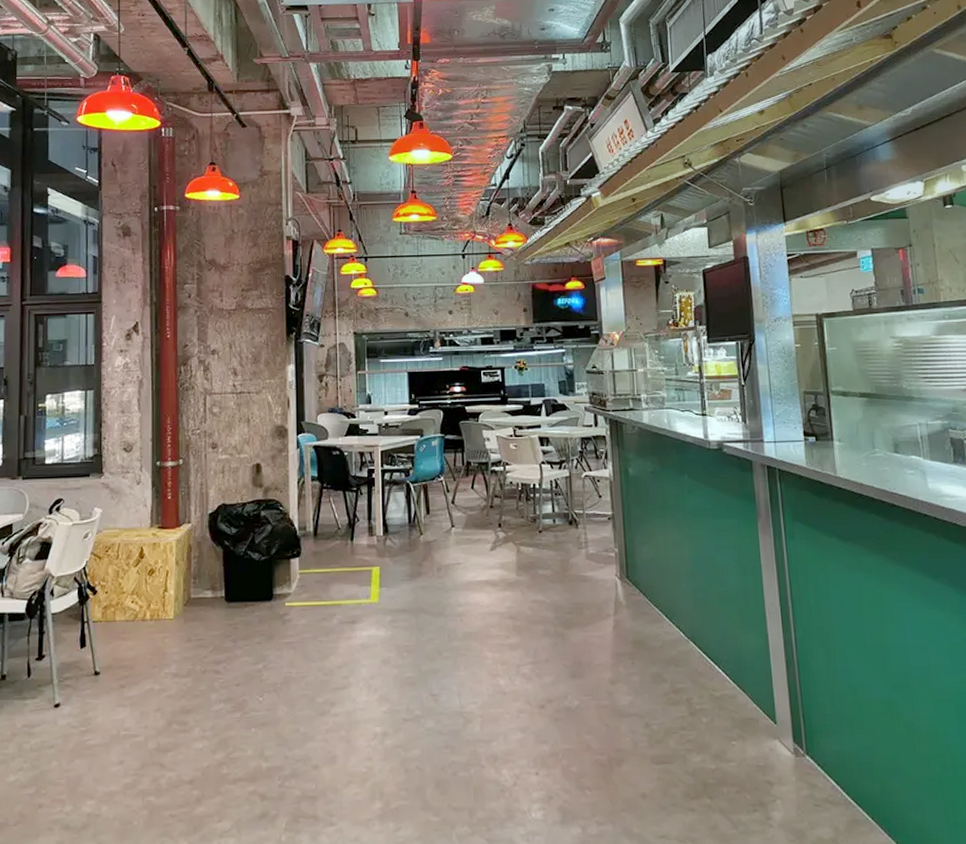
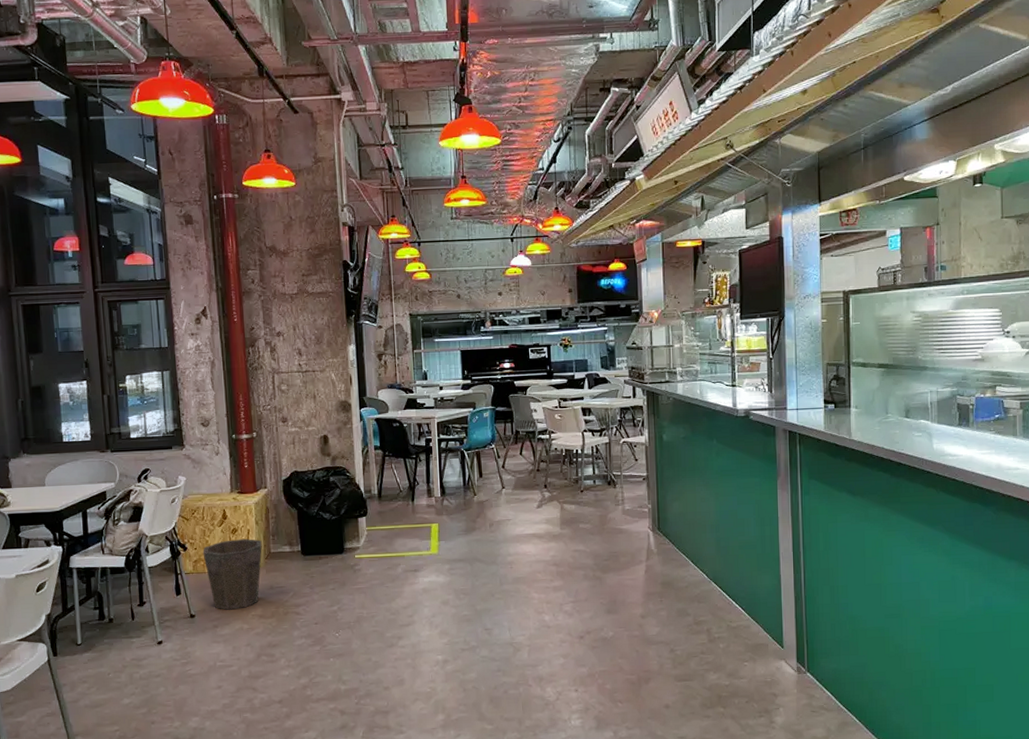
waste bin: none [114,582,181,667] -> present [203,539,262,610]

